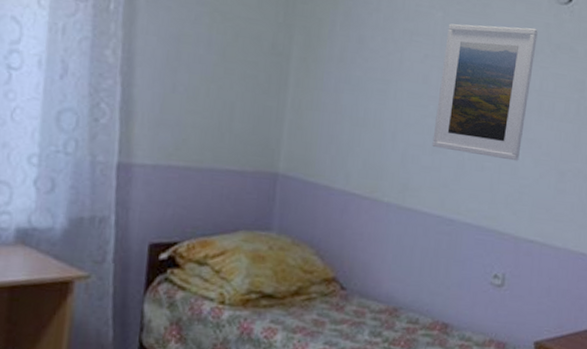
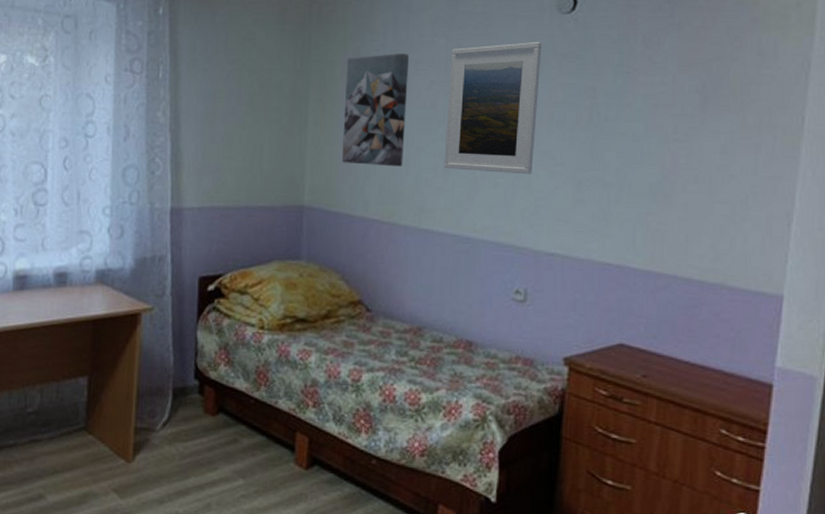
wall art: none [324,17,405,141] -> present [342,53,410,167]

